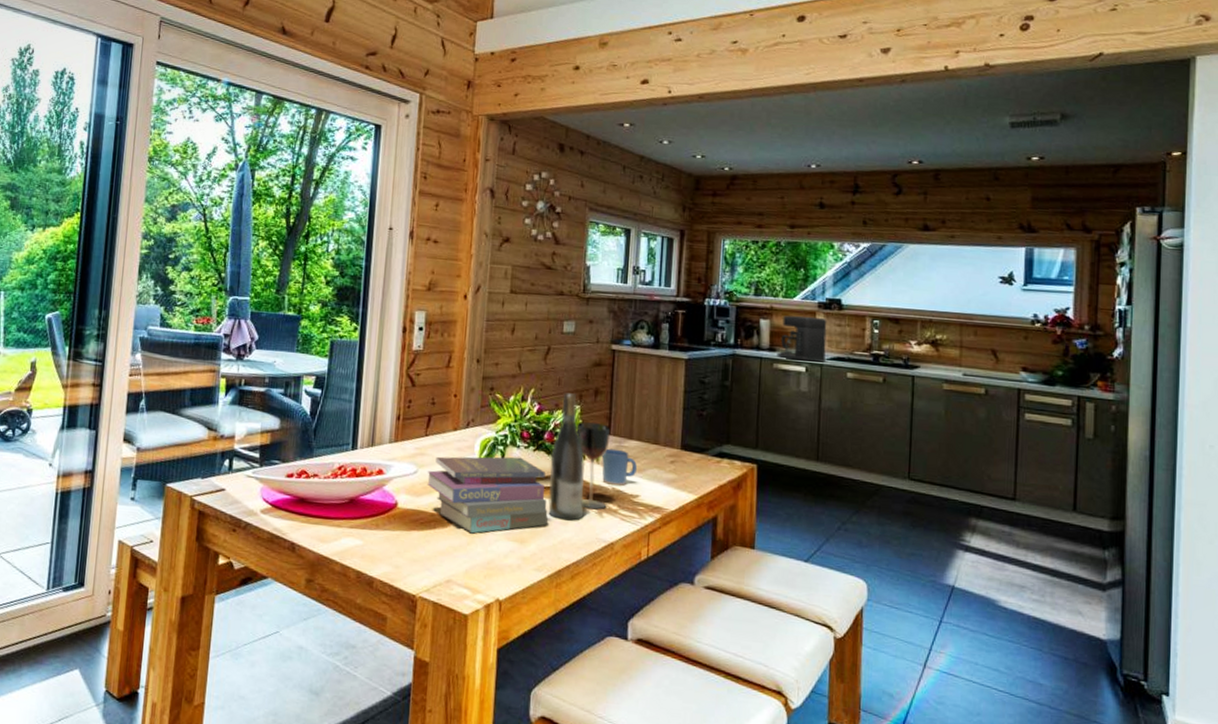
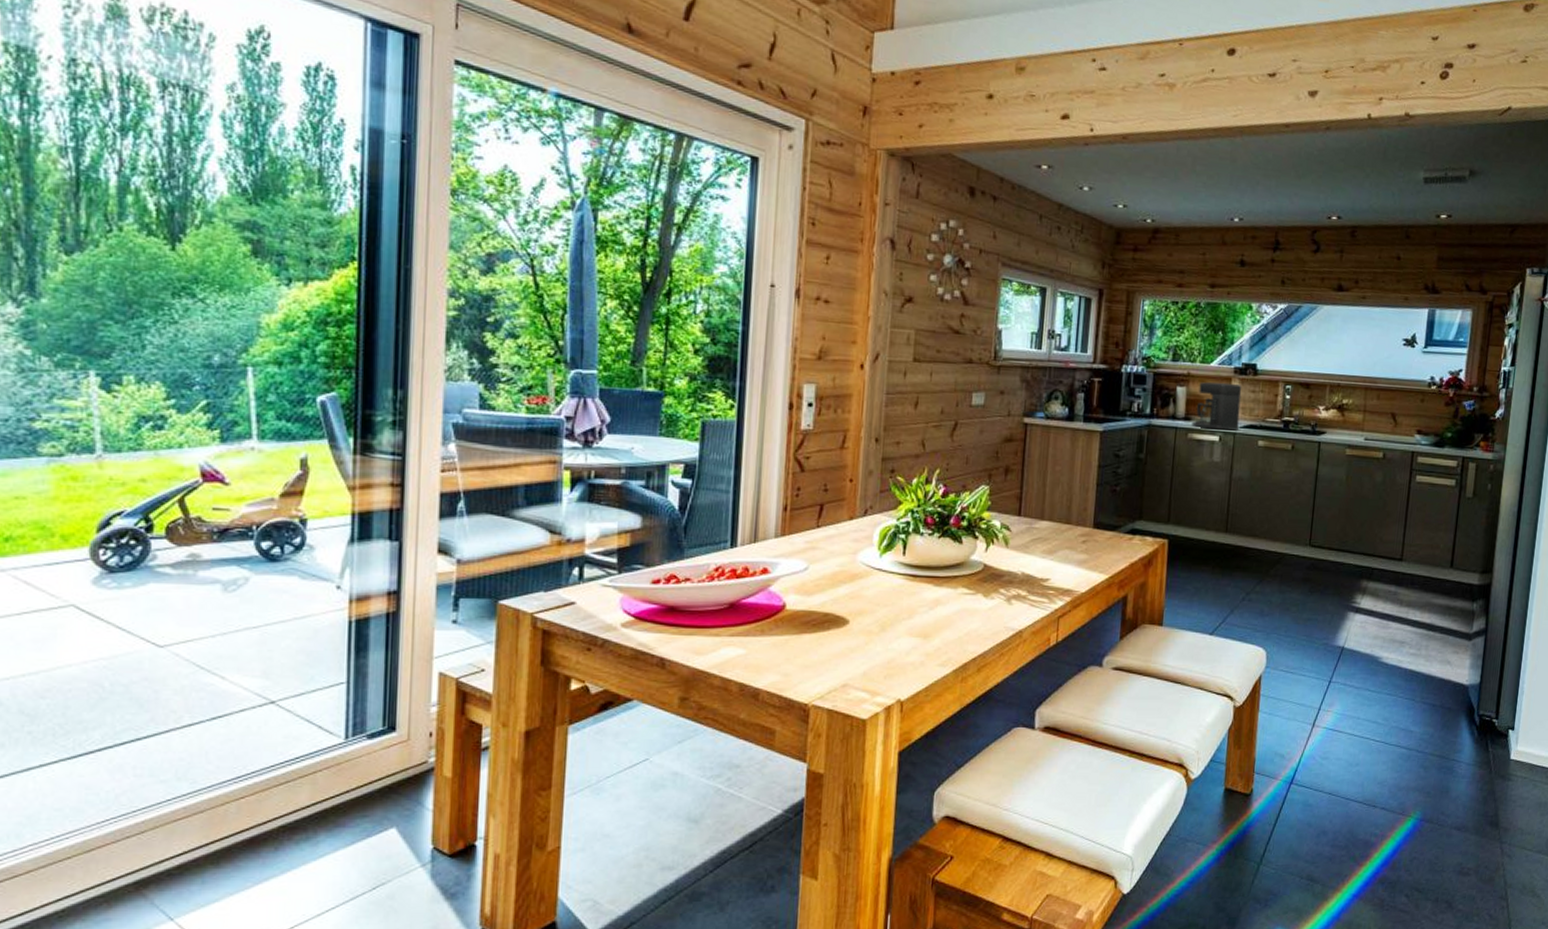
books: present [427,456,548,534] -> none [819,545,954,632]
wine bottle: present [548,393,585,521] -> none [953,472,994,610]
wineglass: present [576,422,611,510] -> none [985,503,1022,597]
mug: present [602,448,638,486] -> none [1011,531,1049,570]

